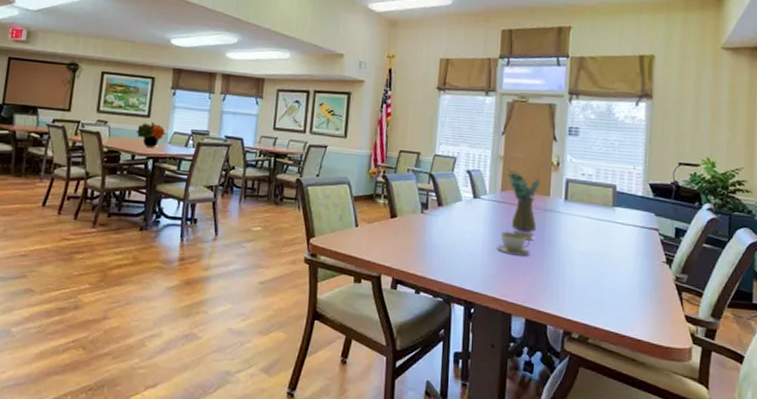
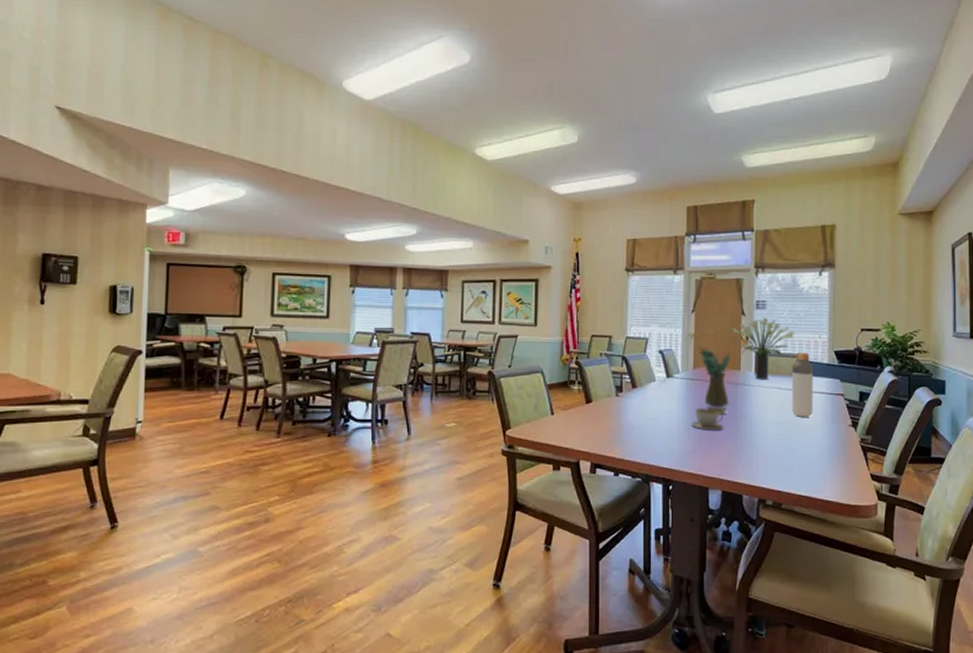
flower arrangement: present [136,122,166,148] -> none [315,323,347,350]
flower arrangement: none [543,144,609,208] -> present [732,317,795,380]
bottle: none [602,182,627,250] -> present [791,353,814,417]

